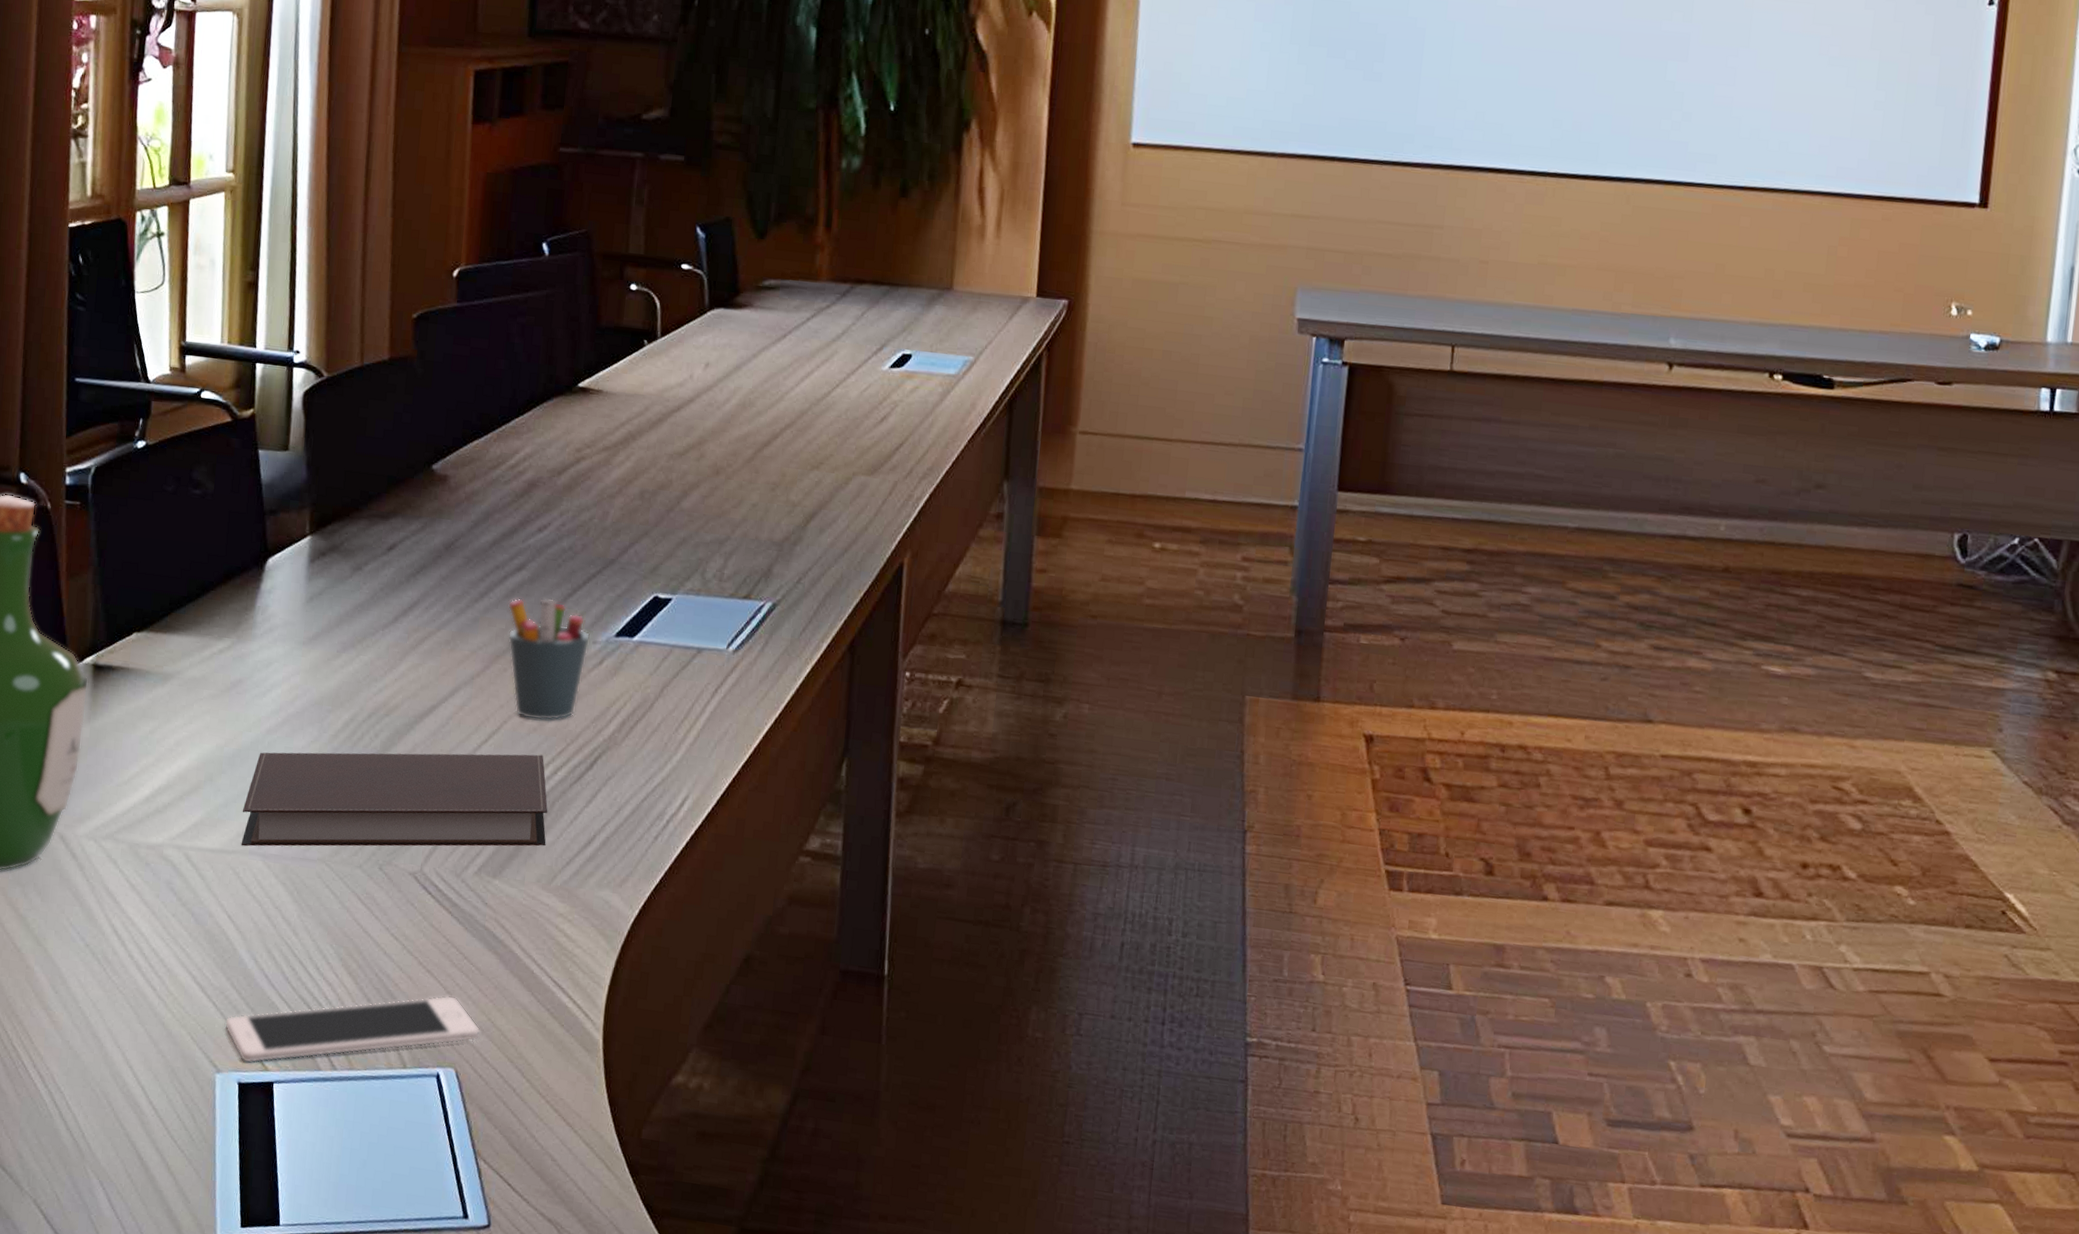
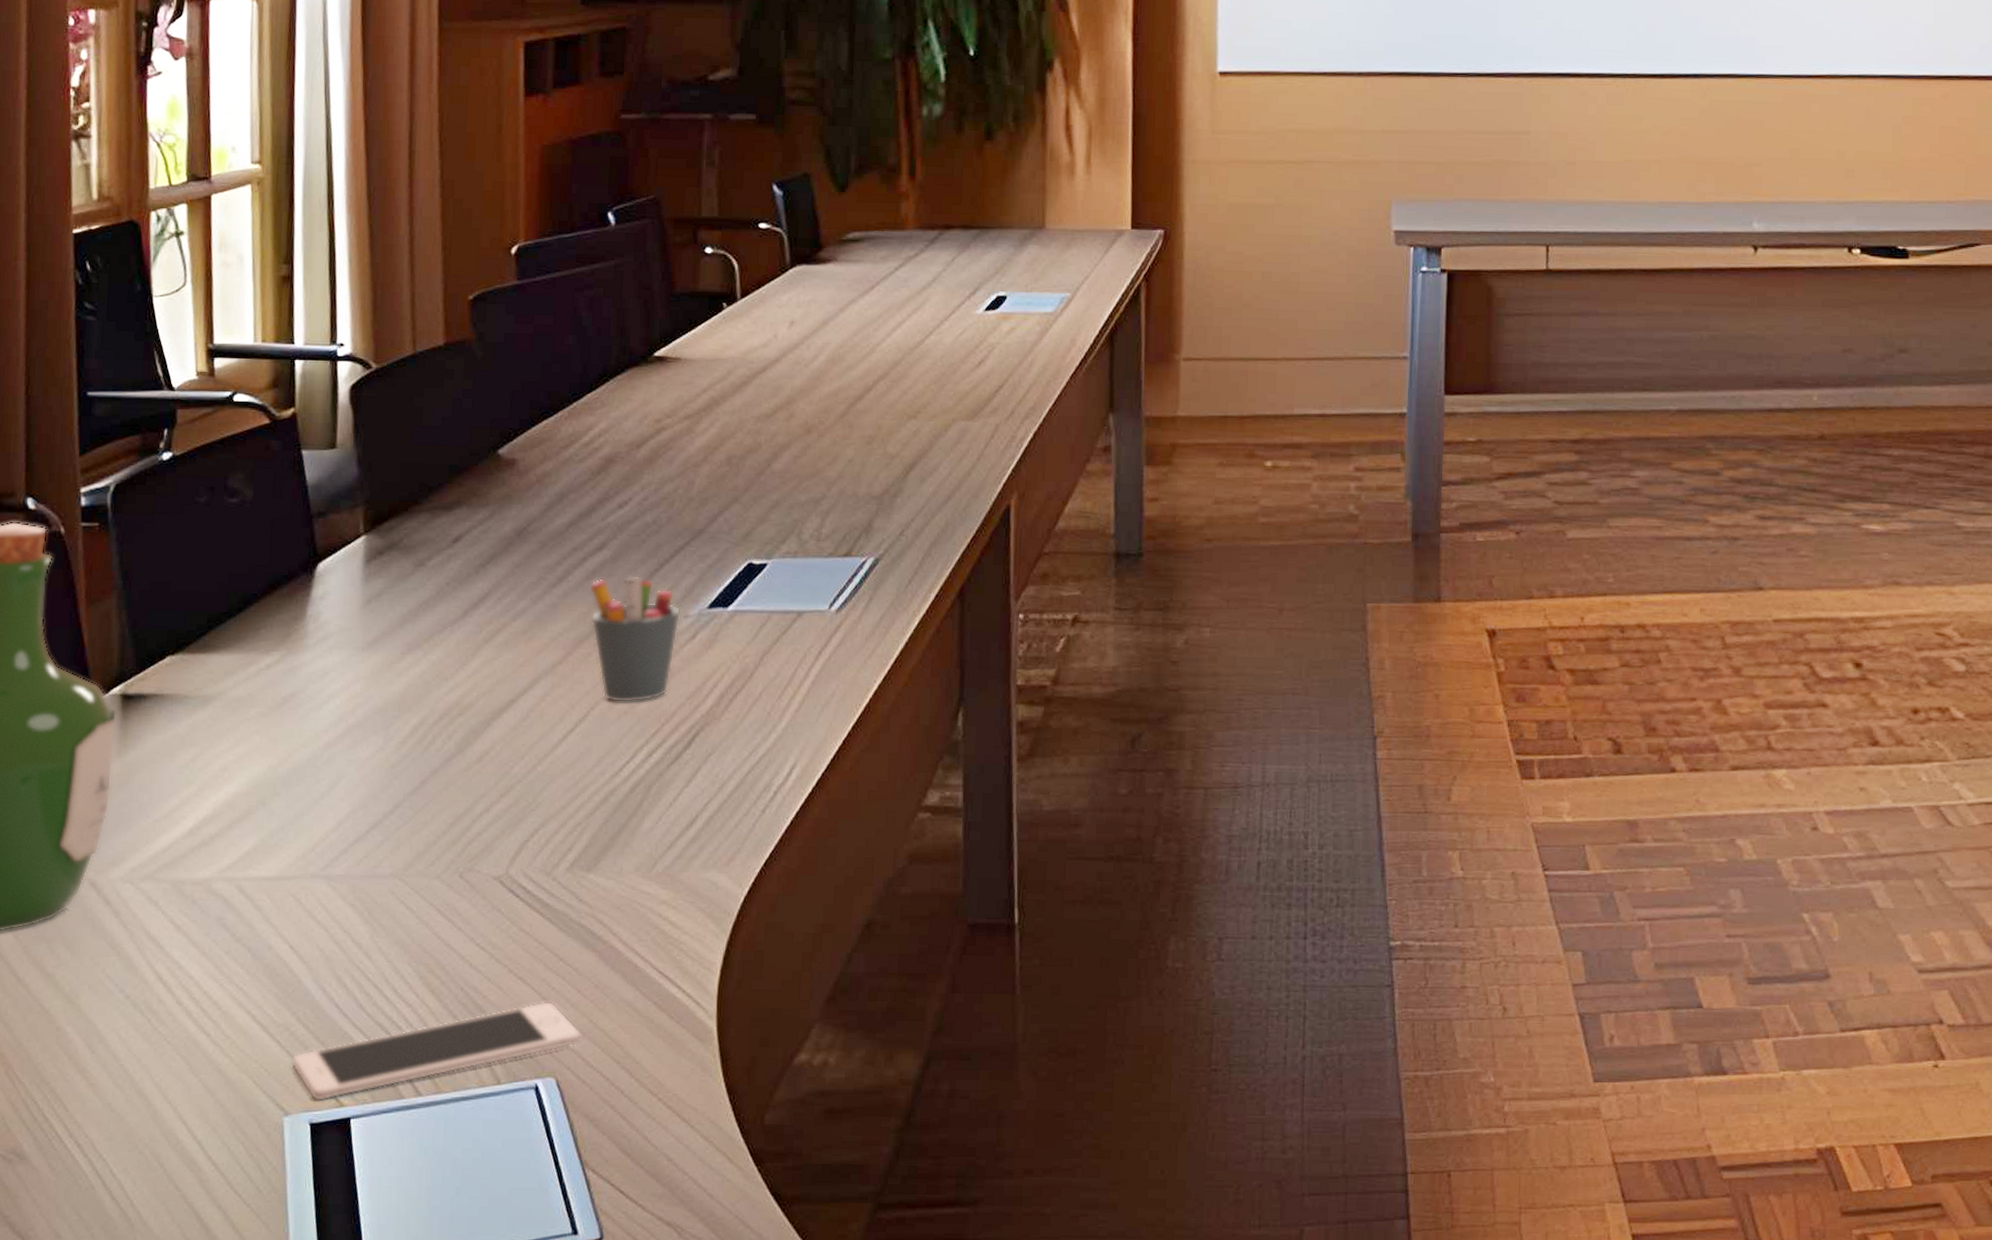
notebook: present [241,752,548,847] -> none [301,738,645,870]

